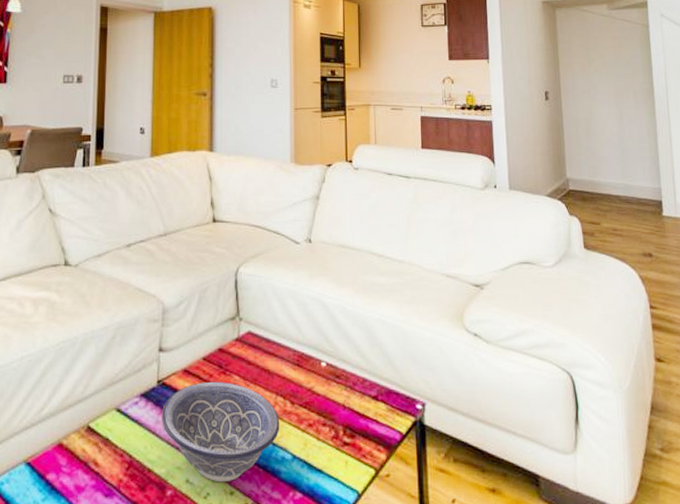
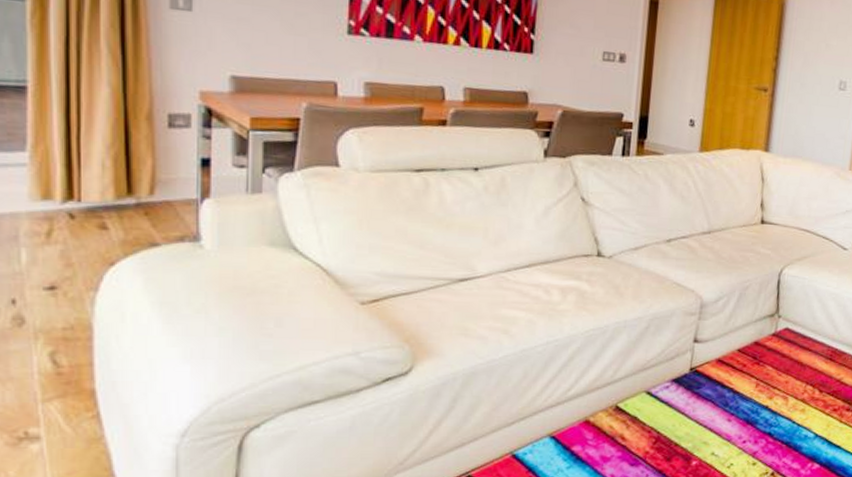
decorative bowl: present [162,381,280,483] -> none [692,370,807,455]

